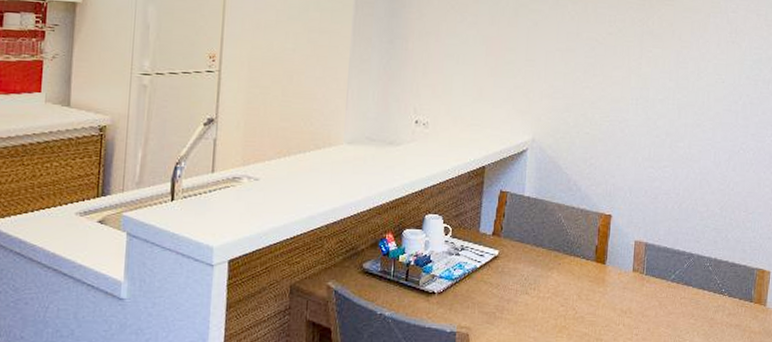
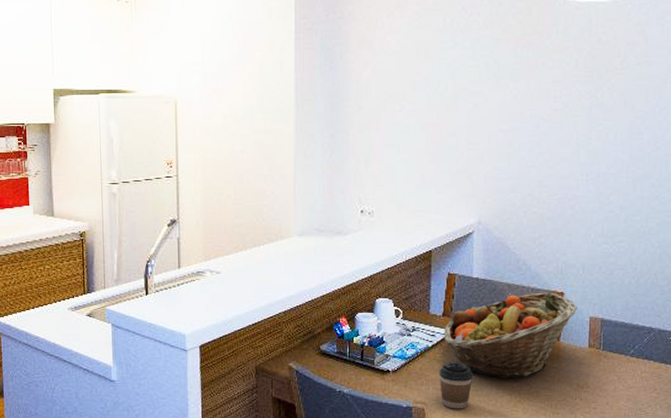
coffee cup: none [485,283,520,335] -> present [439,361,473,409]
fruit basket: none [492,214,623,303] -> present [443,292,577,378]

